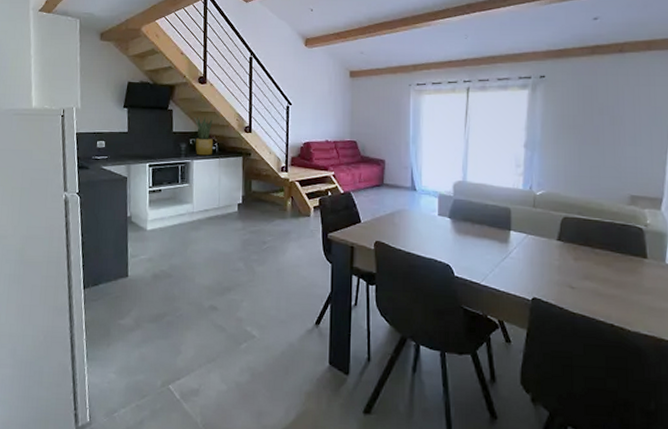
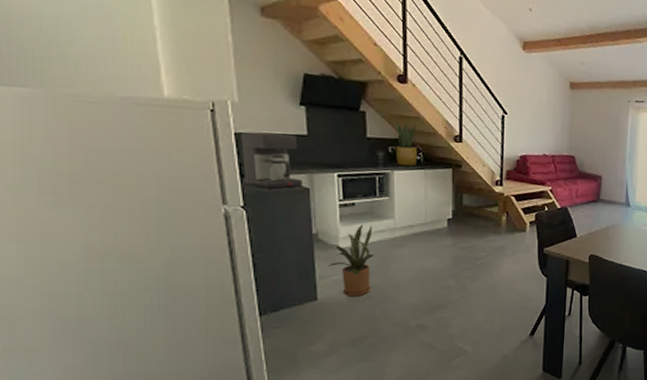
coffee maker: none [80,131,123,178] -> present [241,132,304,189]
house plant: none [137,209,176,276] -> present [327,225,375,297]

